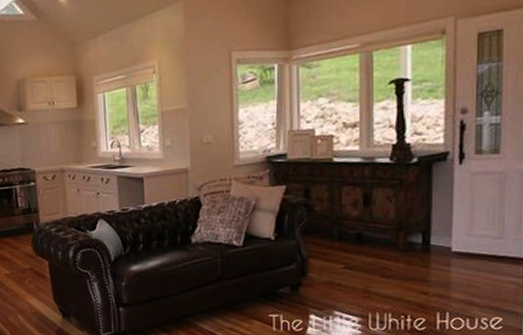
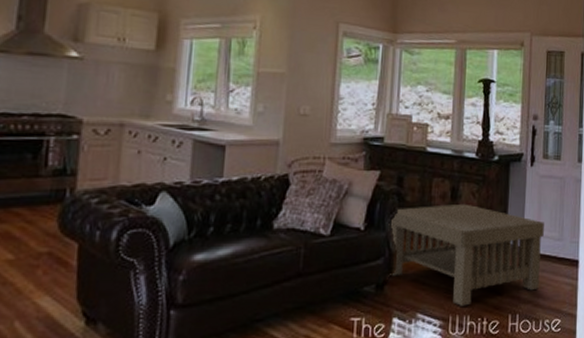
coffee table: none [298,209,479,305] -> present [388,203,544,306]

